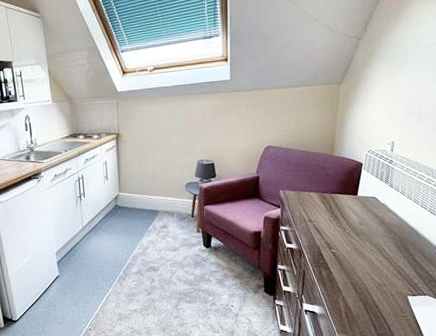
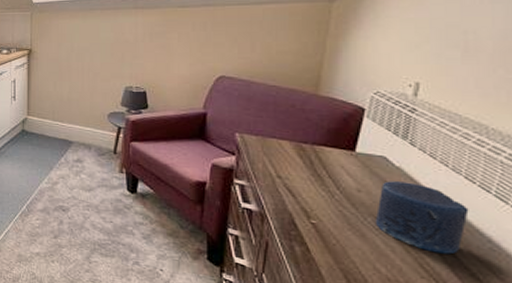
candle: none [370,214,424,261] -> present [375,181,469,254]

